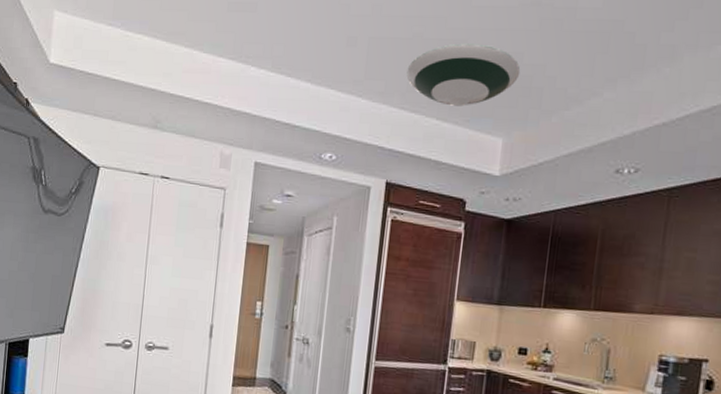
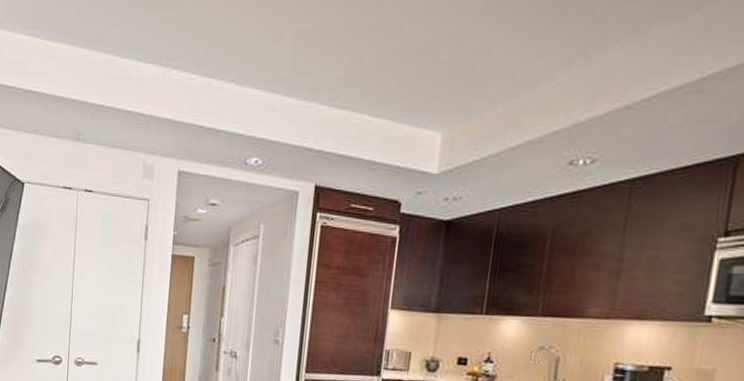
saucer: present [406,43,521,106] -> none [336,29,462,100]

